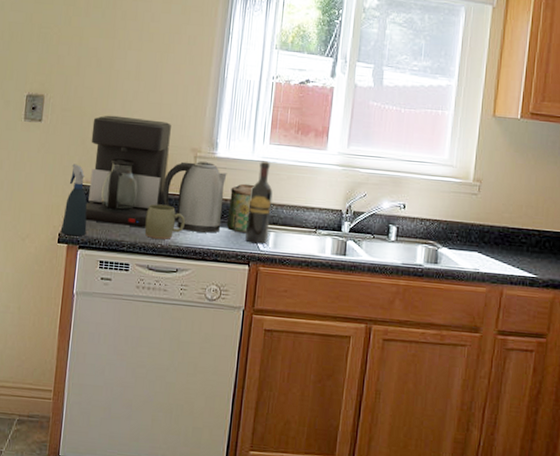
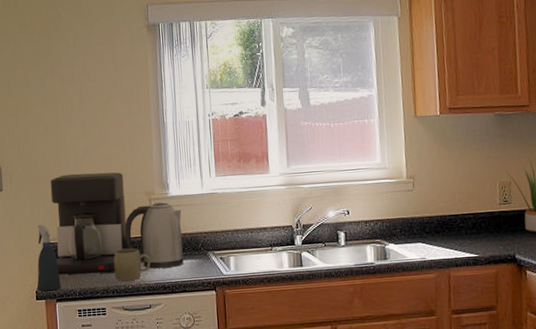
canister: present [226,183,254,234] -> none [187,216,209,262]
wine bottle: present [245,161,273,244] -> none [205,192,229,270]

